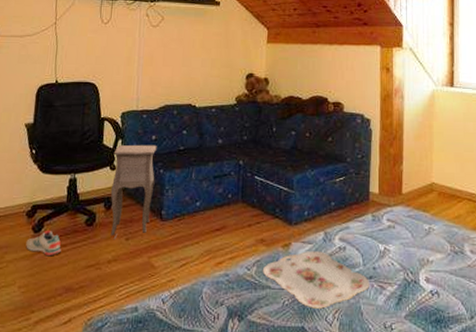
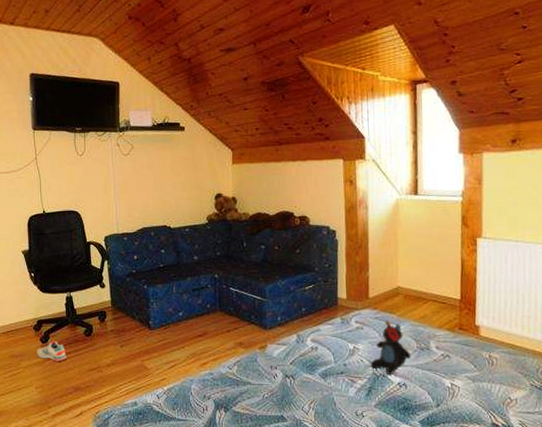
side table: present [110,144,157,239] -> none [101,264,141,346]
serving tray: present [262,251,369,309] -> none [242,351,341,400]
teddy bear: none [401,219,445,282] -> present [370,320,411,376]

